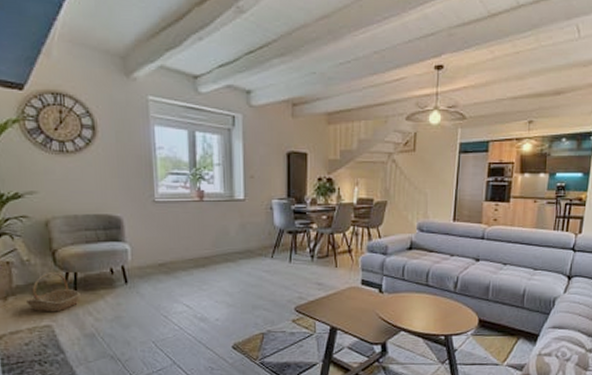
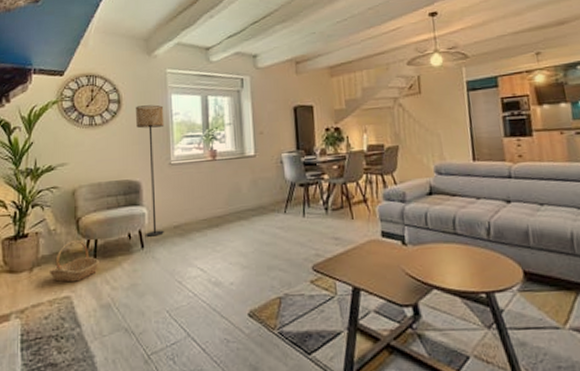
floor lamp: none [114,135,148,273] -> present [136,104,164,237]

